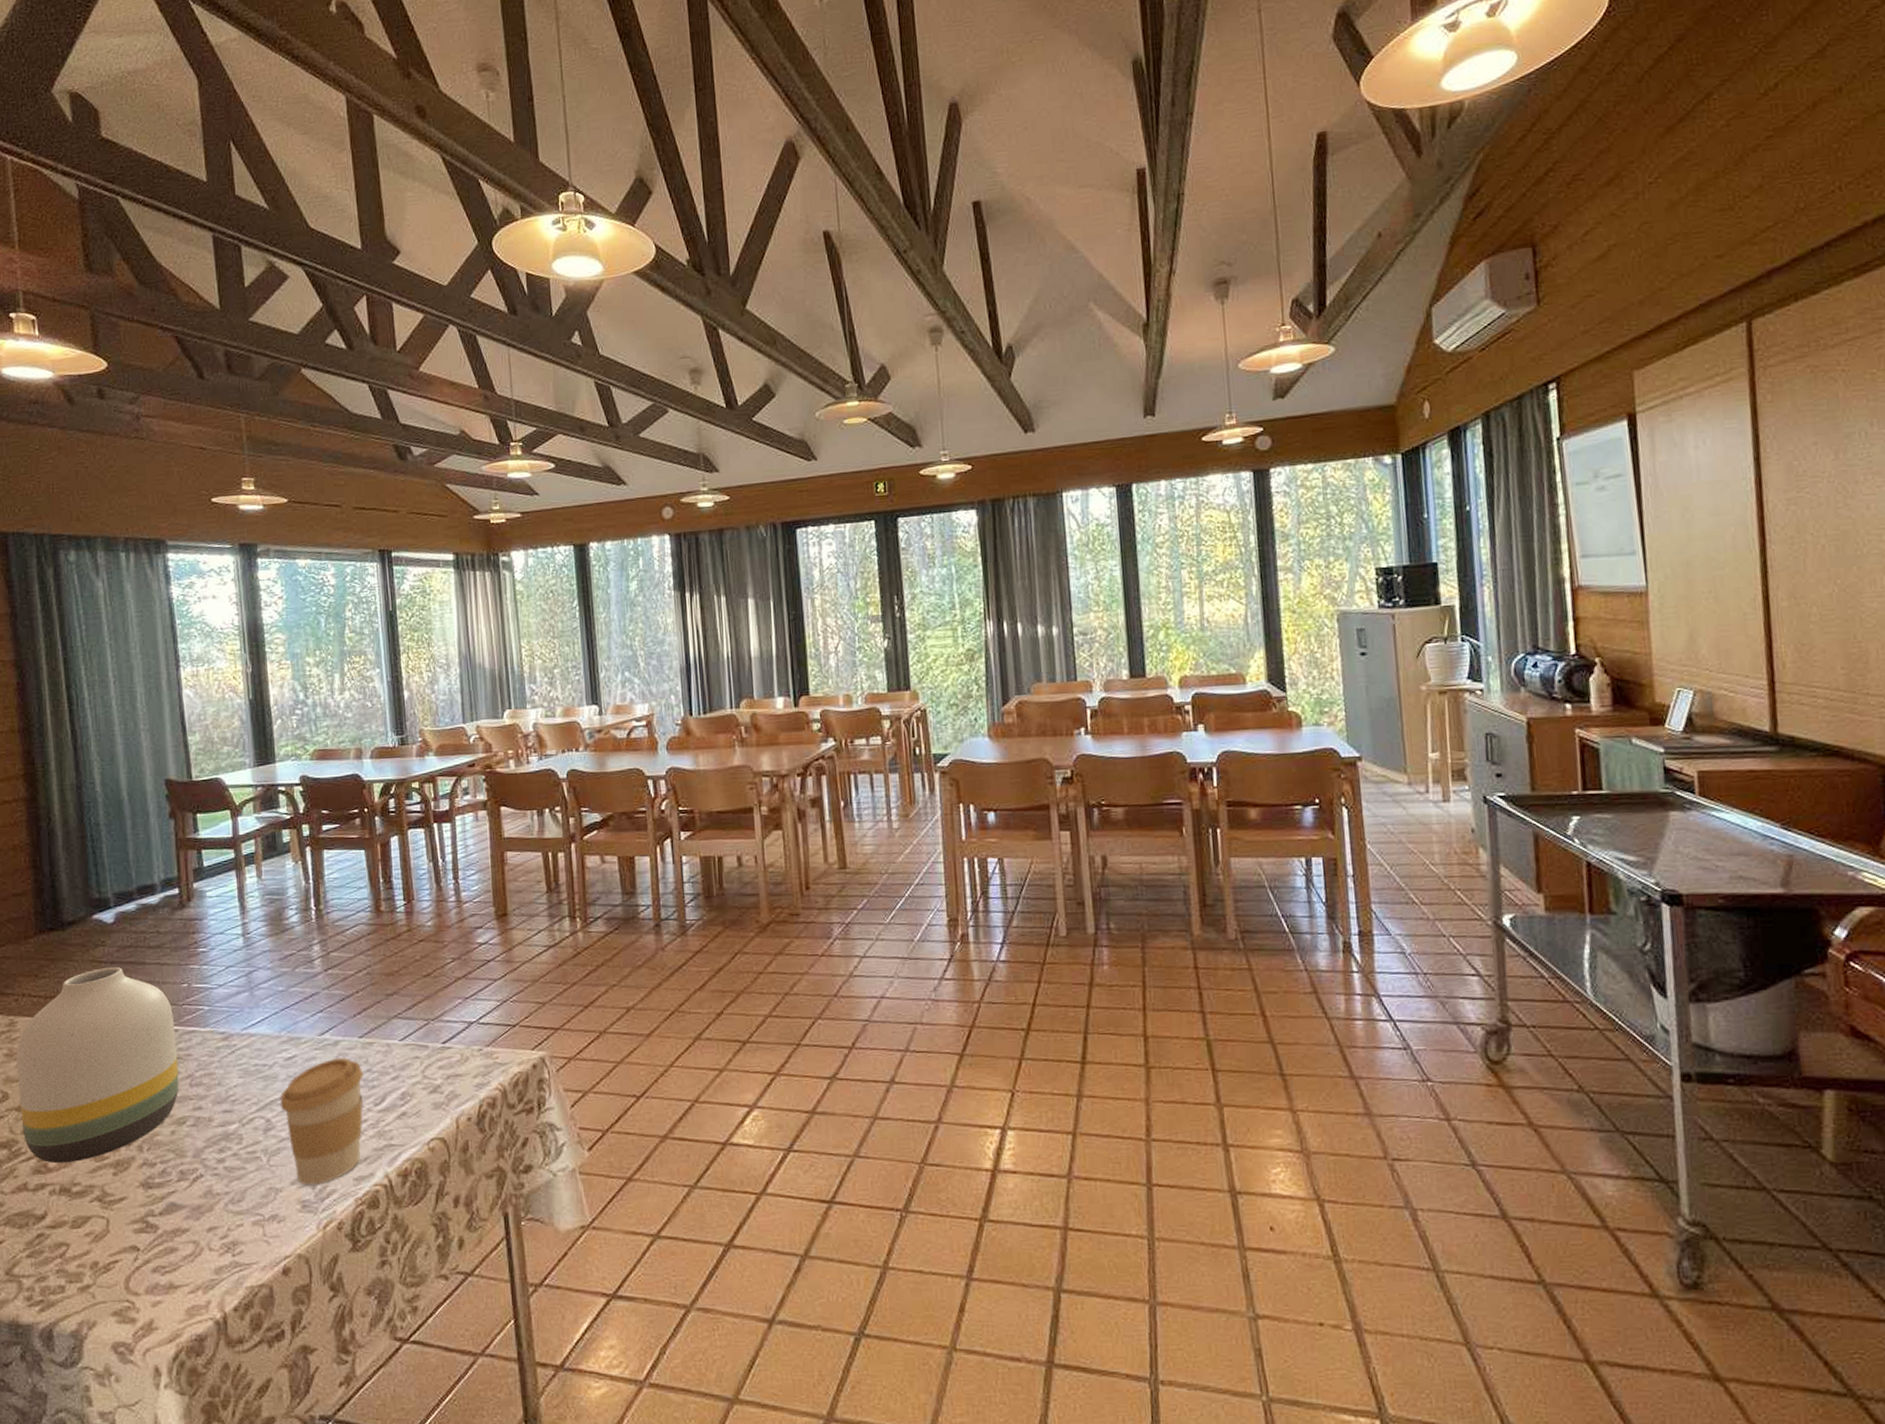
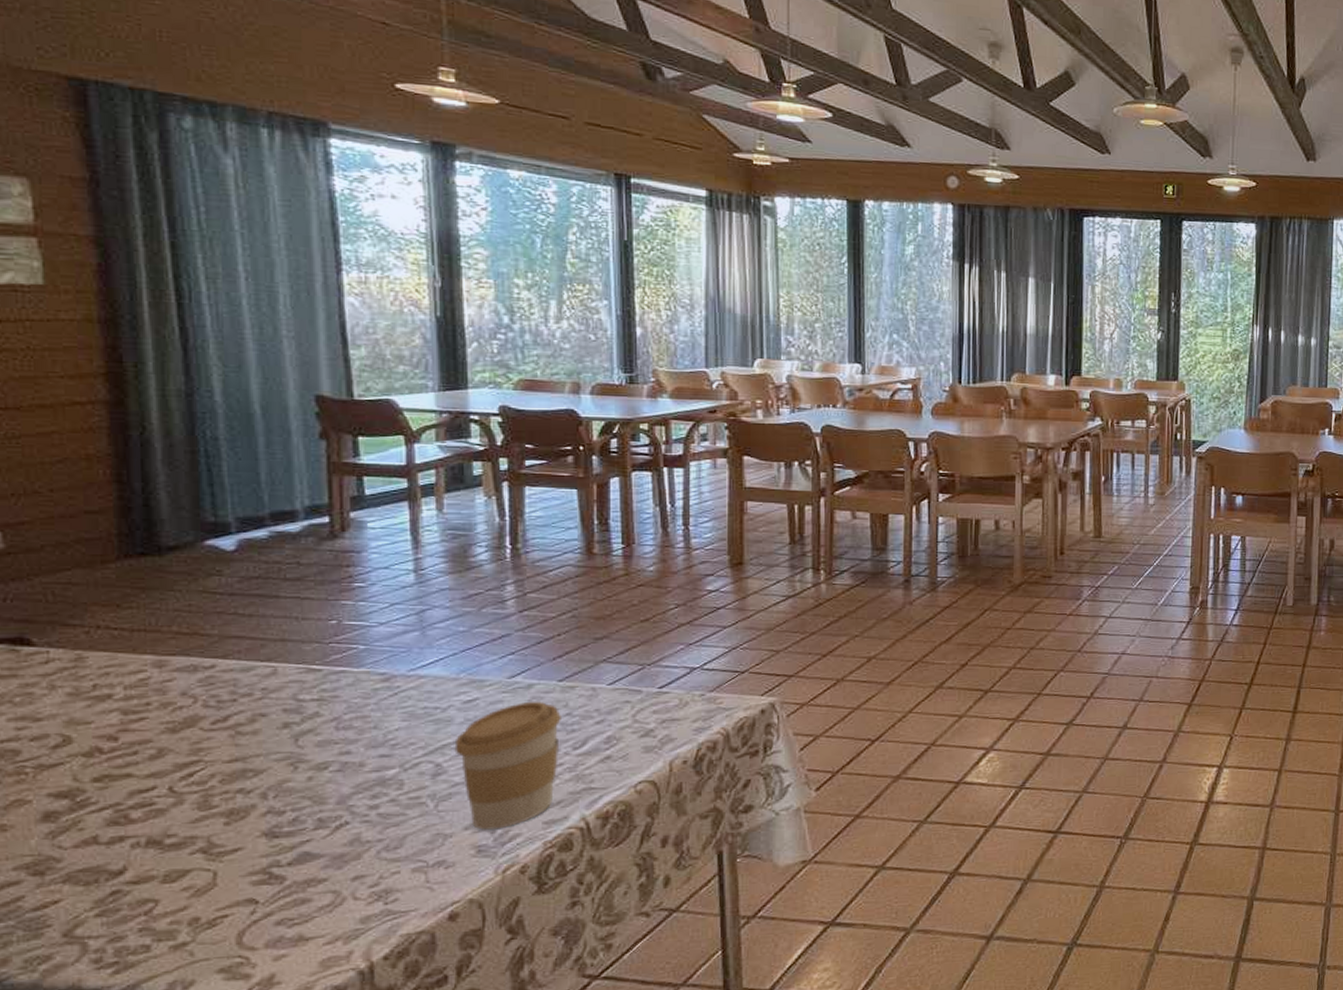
vase: present [16,966,179,1164] -> none [85,598,321,814]

